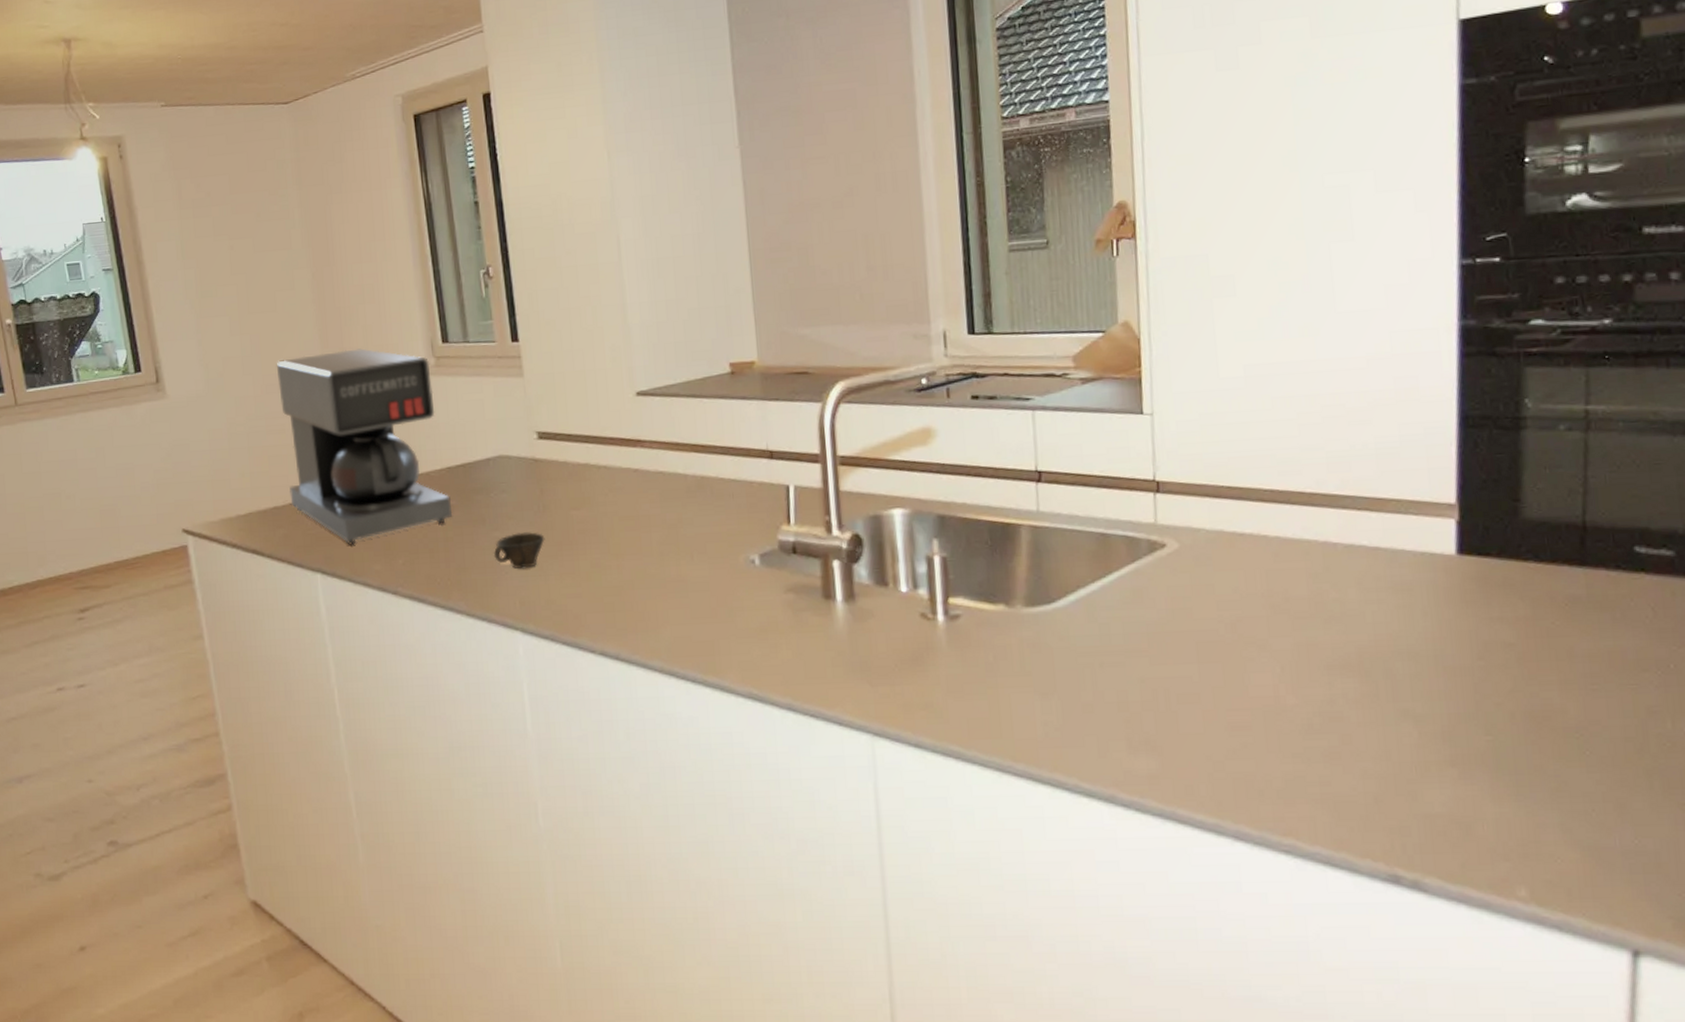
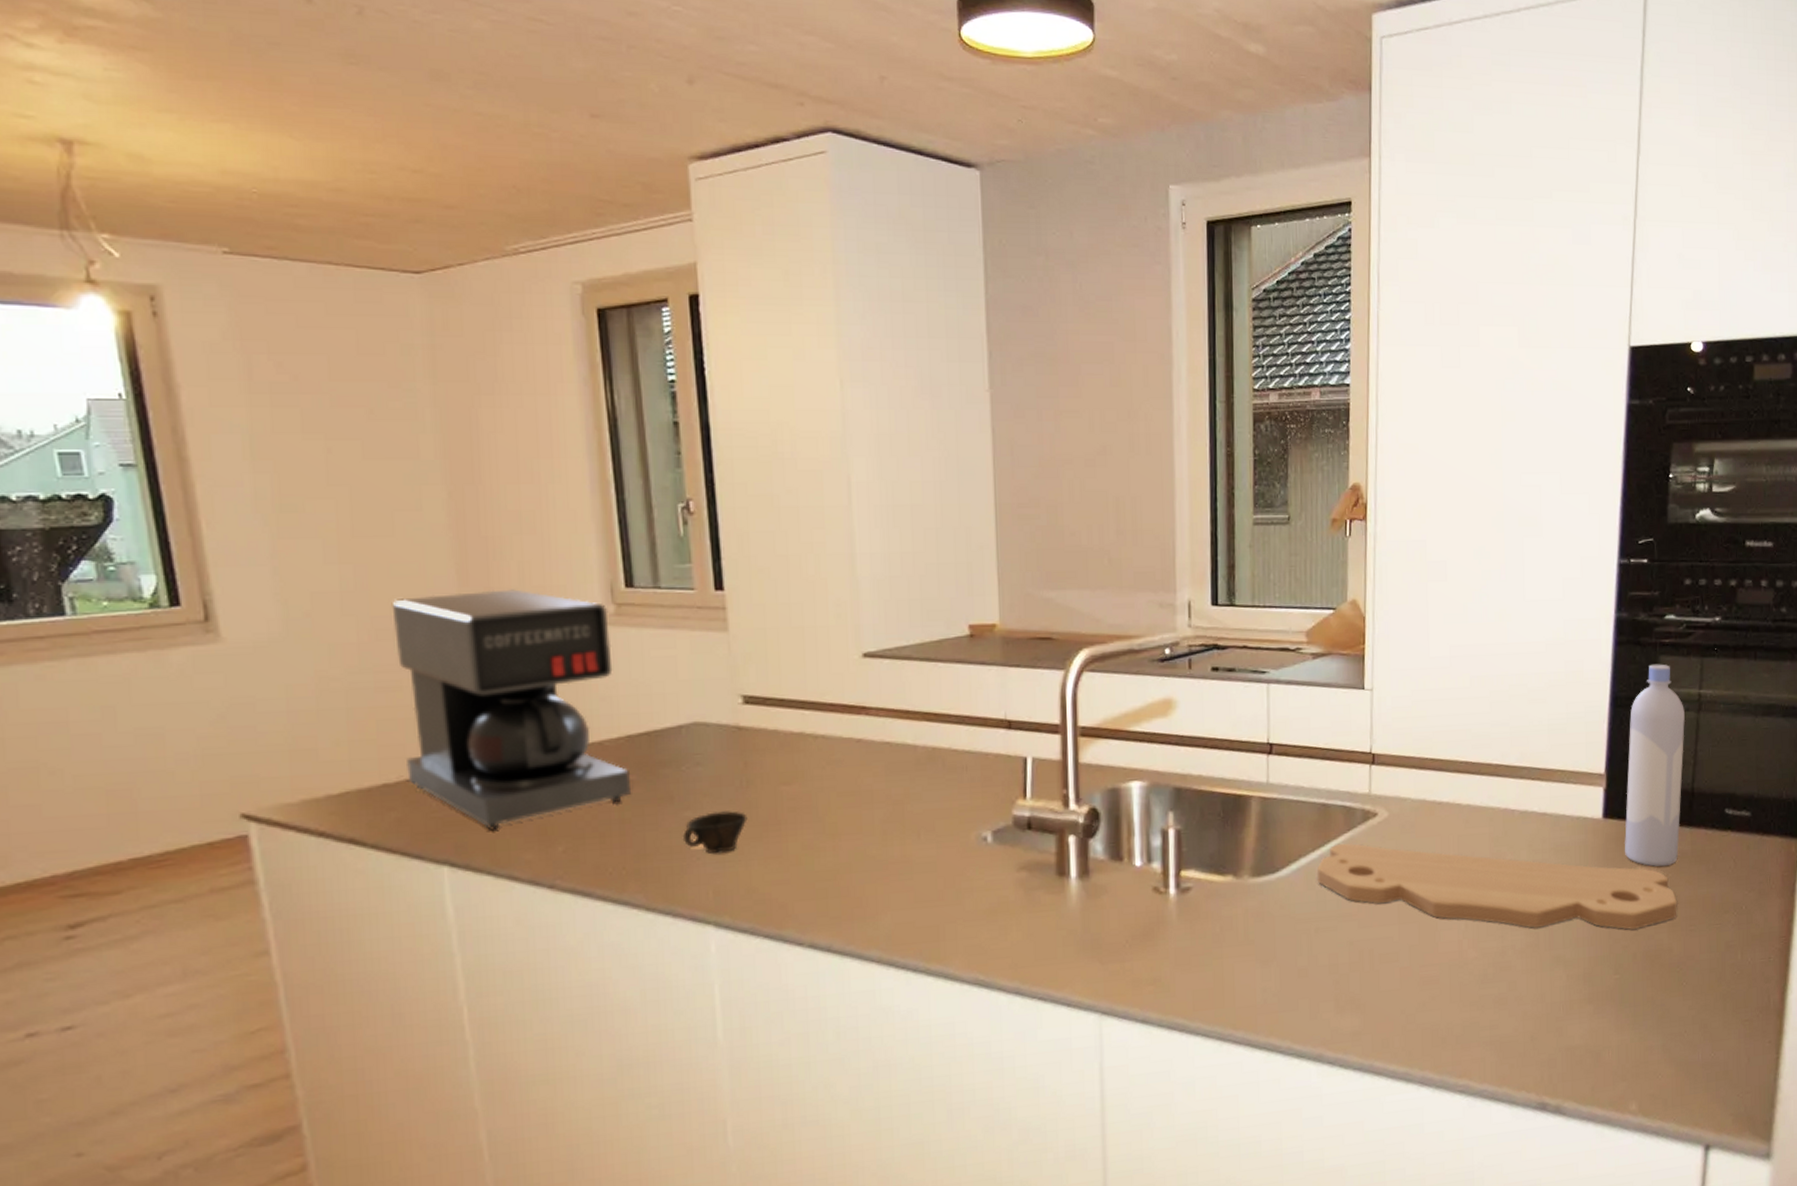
cutting board: none [1098,575,1571,684] -> present [1317,843,1677,930]
bottle: none [1487,376,1569,613] -> present [1625,664,1685,867]

